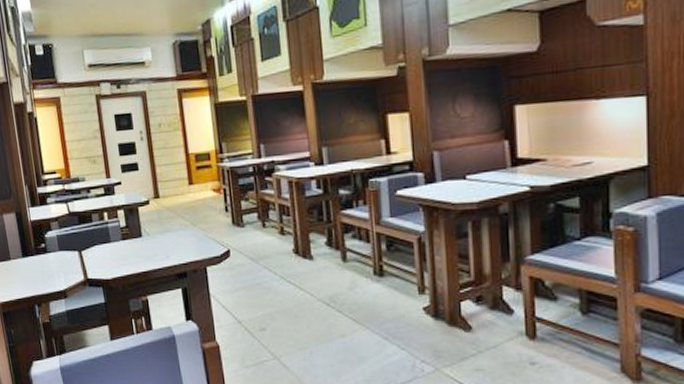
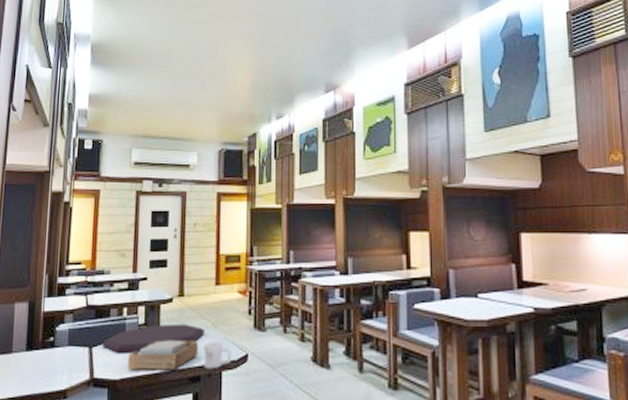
tray: none [89,175,185,255] -> present [102,272,204,353]
napkin holder: none [115,239,181,270] -> present [127,340,198,370]
mug: none [185,238,215,266] -> present [202,341,232,370]

